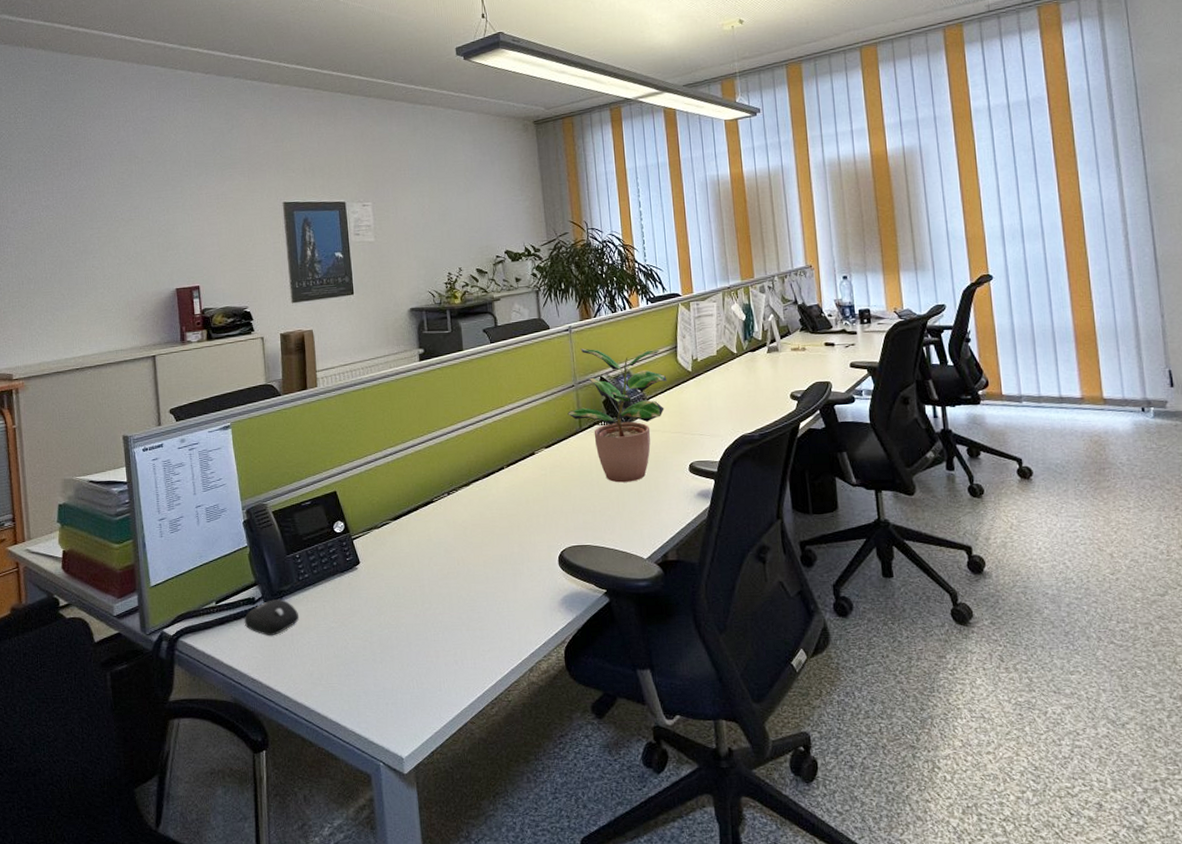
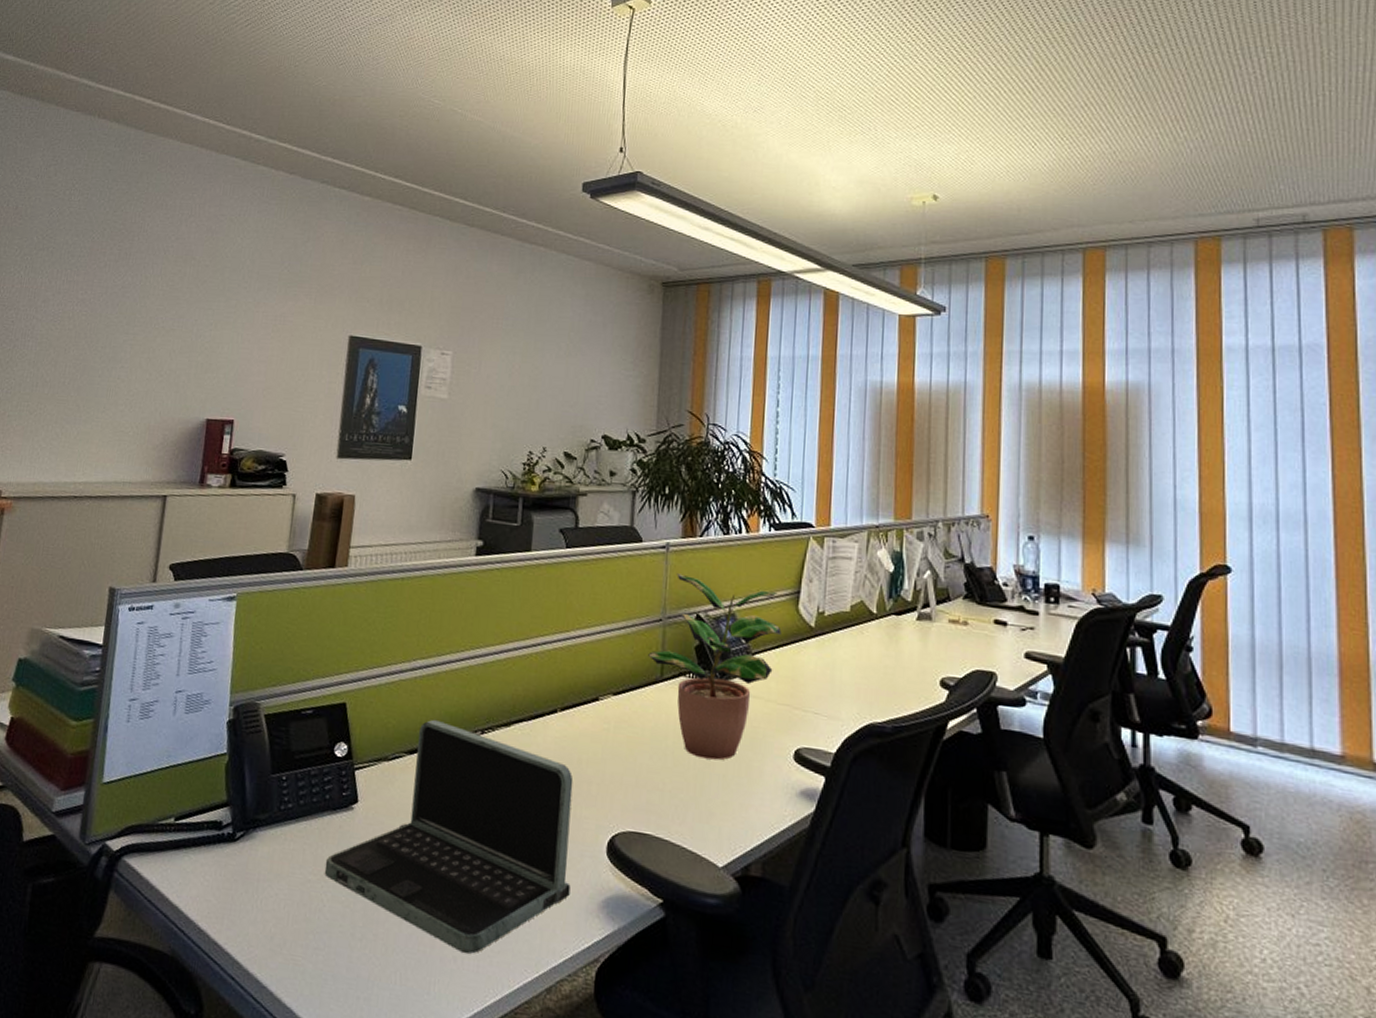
computer mouse: present [245,599,299,637] -> none [204,828,271,877]
laptop: none [342,491,536,656] -> present [324,719,574,954]

